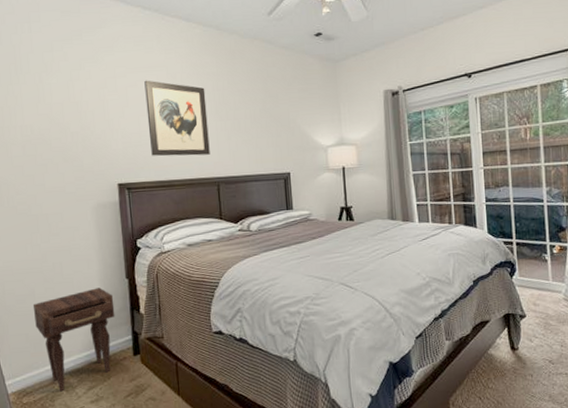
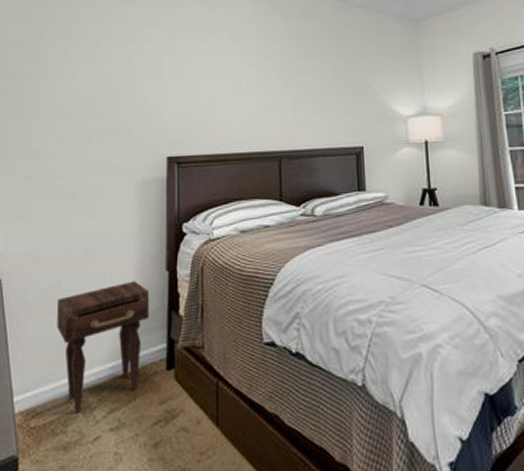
wall art: present [144,80,210,157] -> none [206,42,273,127]

